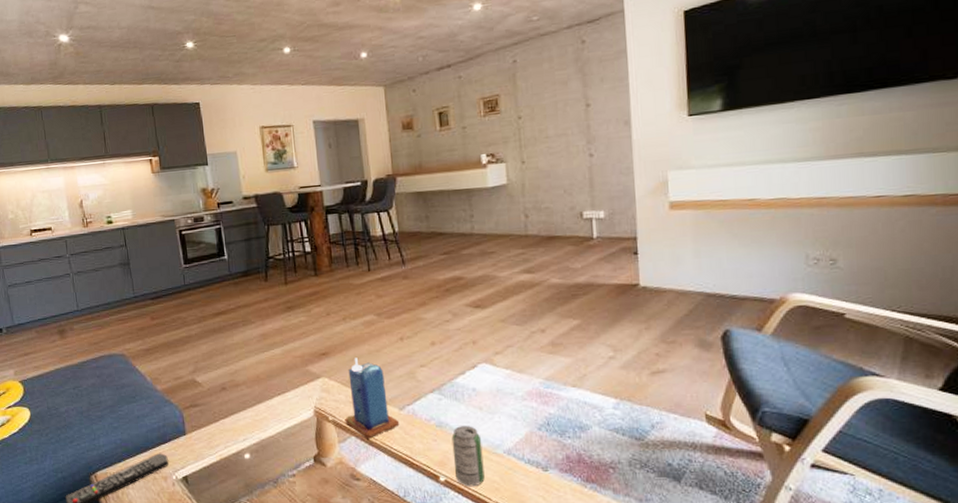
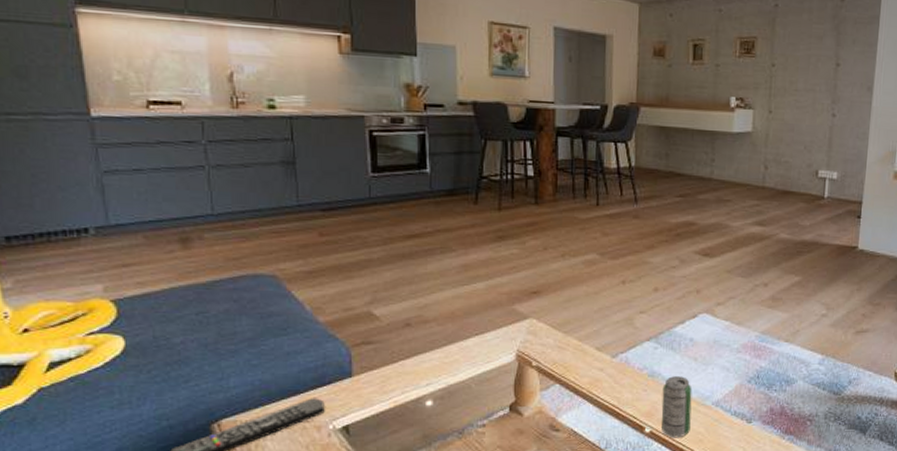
candle: present [345,358,400,439] -> none [550,299,610,387]

